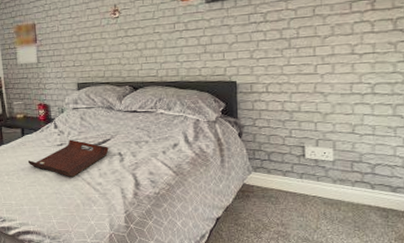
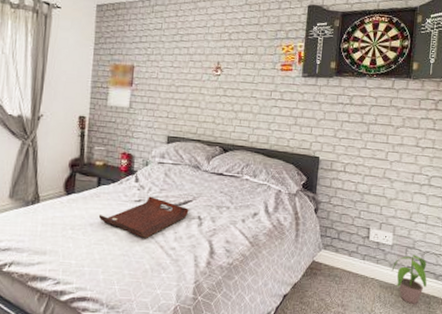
potted plant: none [336,168,381,219] -> present [391,255,427,304]

